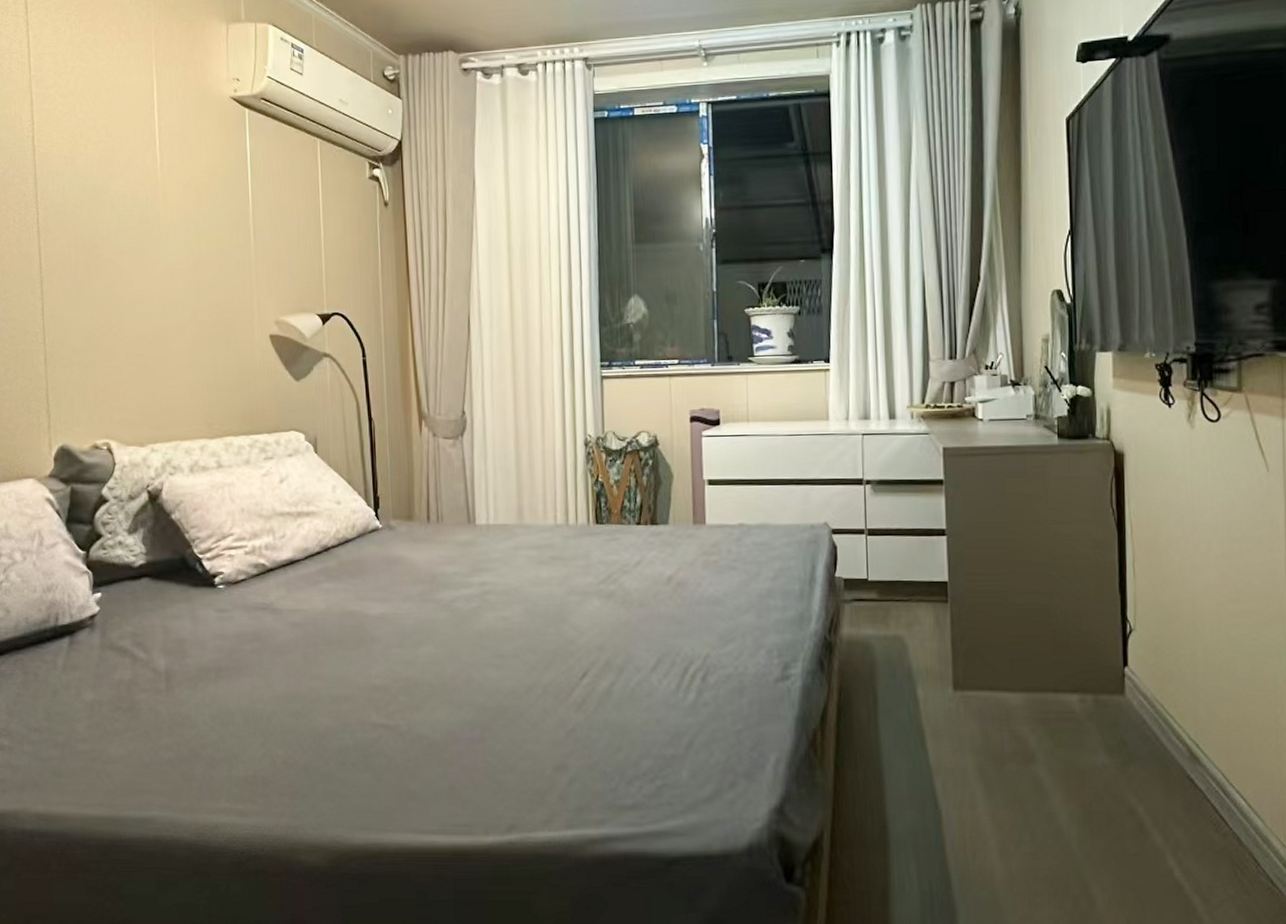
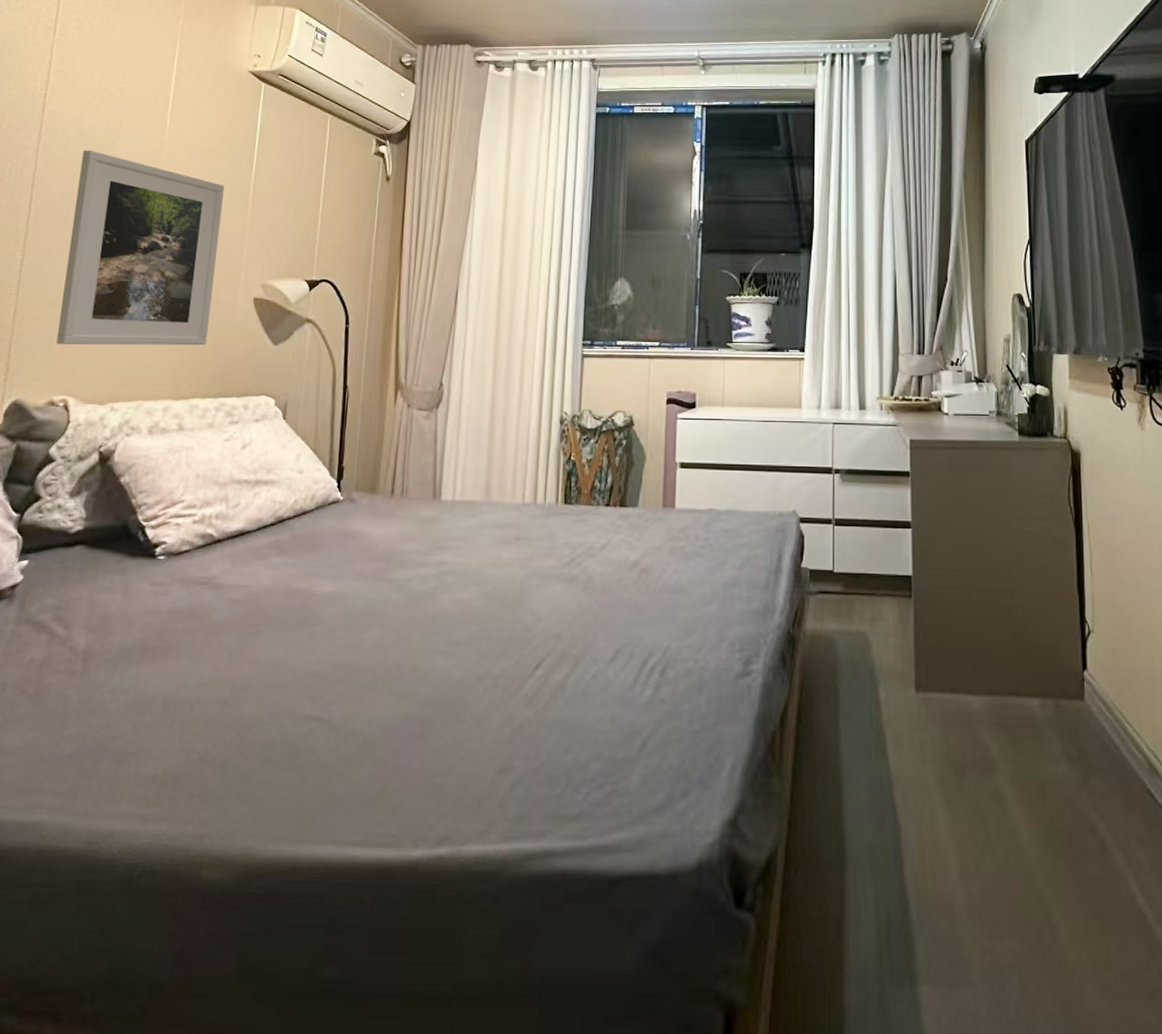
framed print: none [80,192,232,390] -> present [56,150,224,346]

